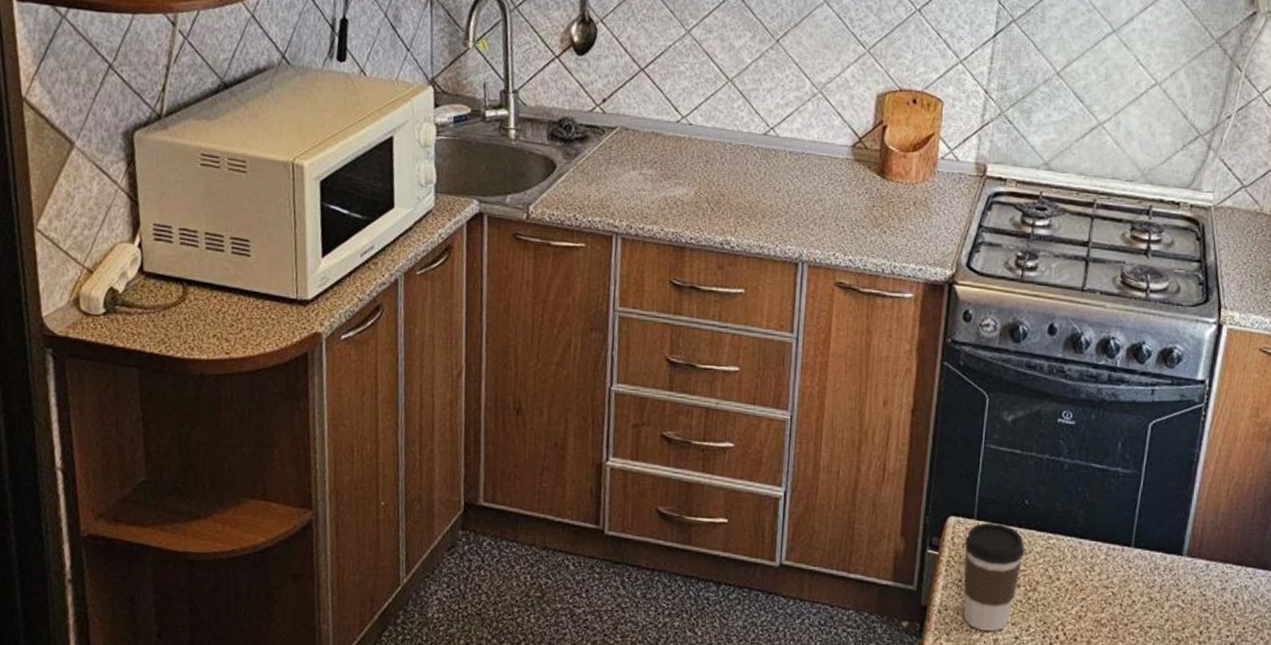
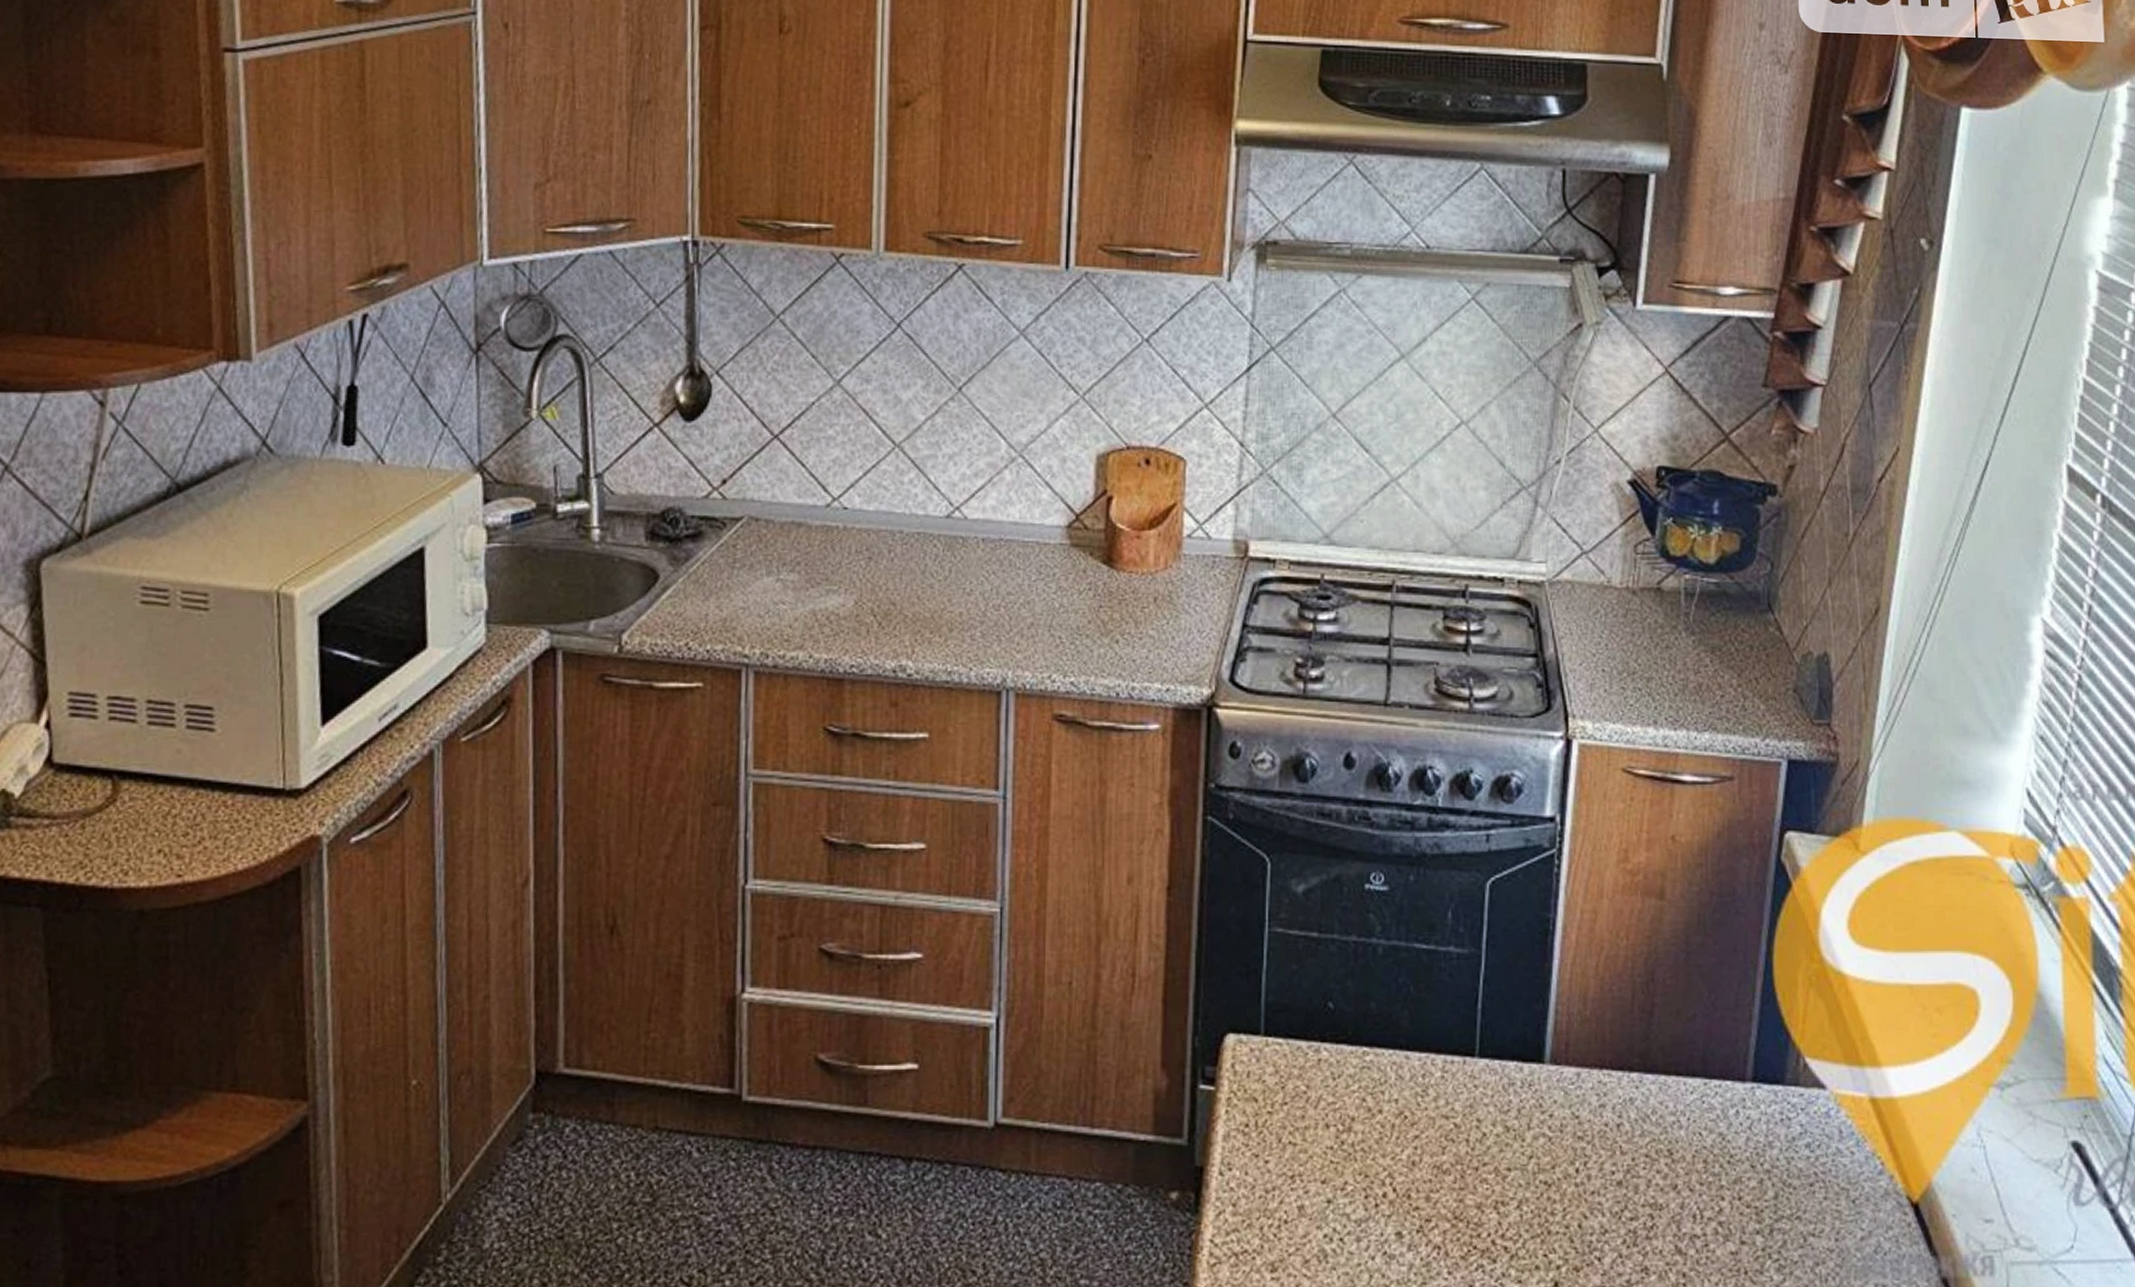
coffee cup: present [963,522,1025,632] -> none [1250,1037,1332,1196]

